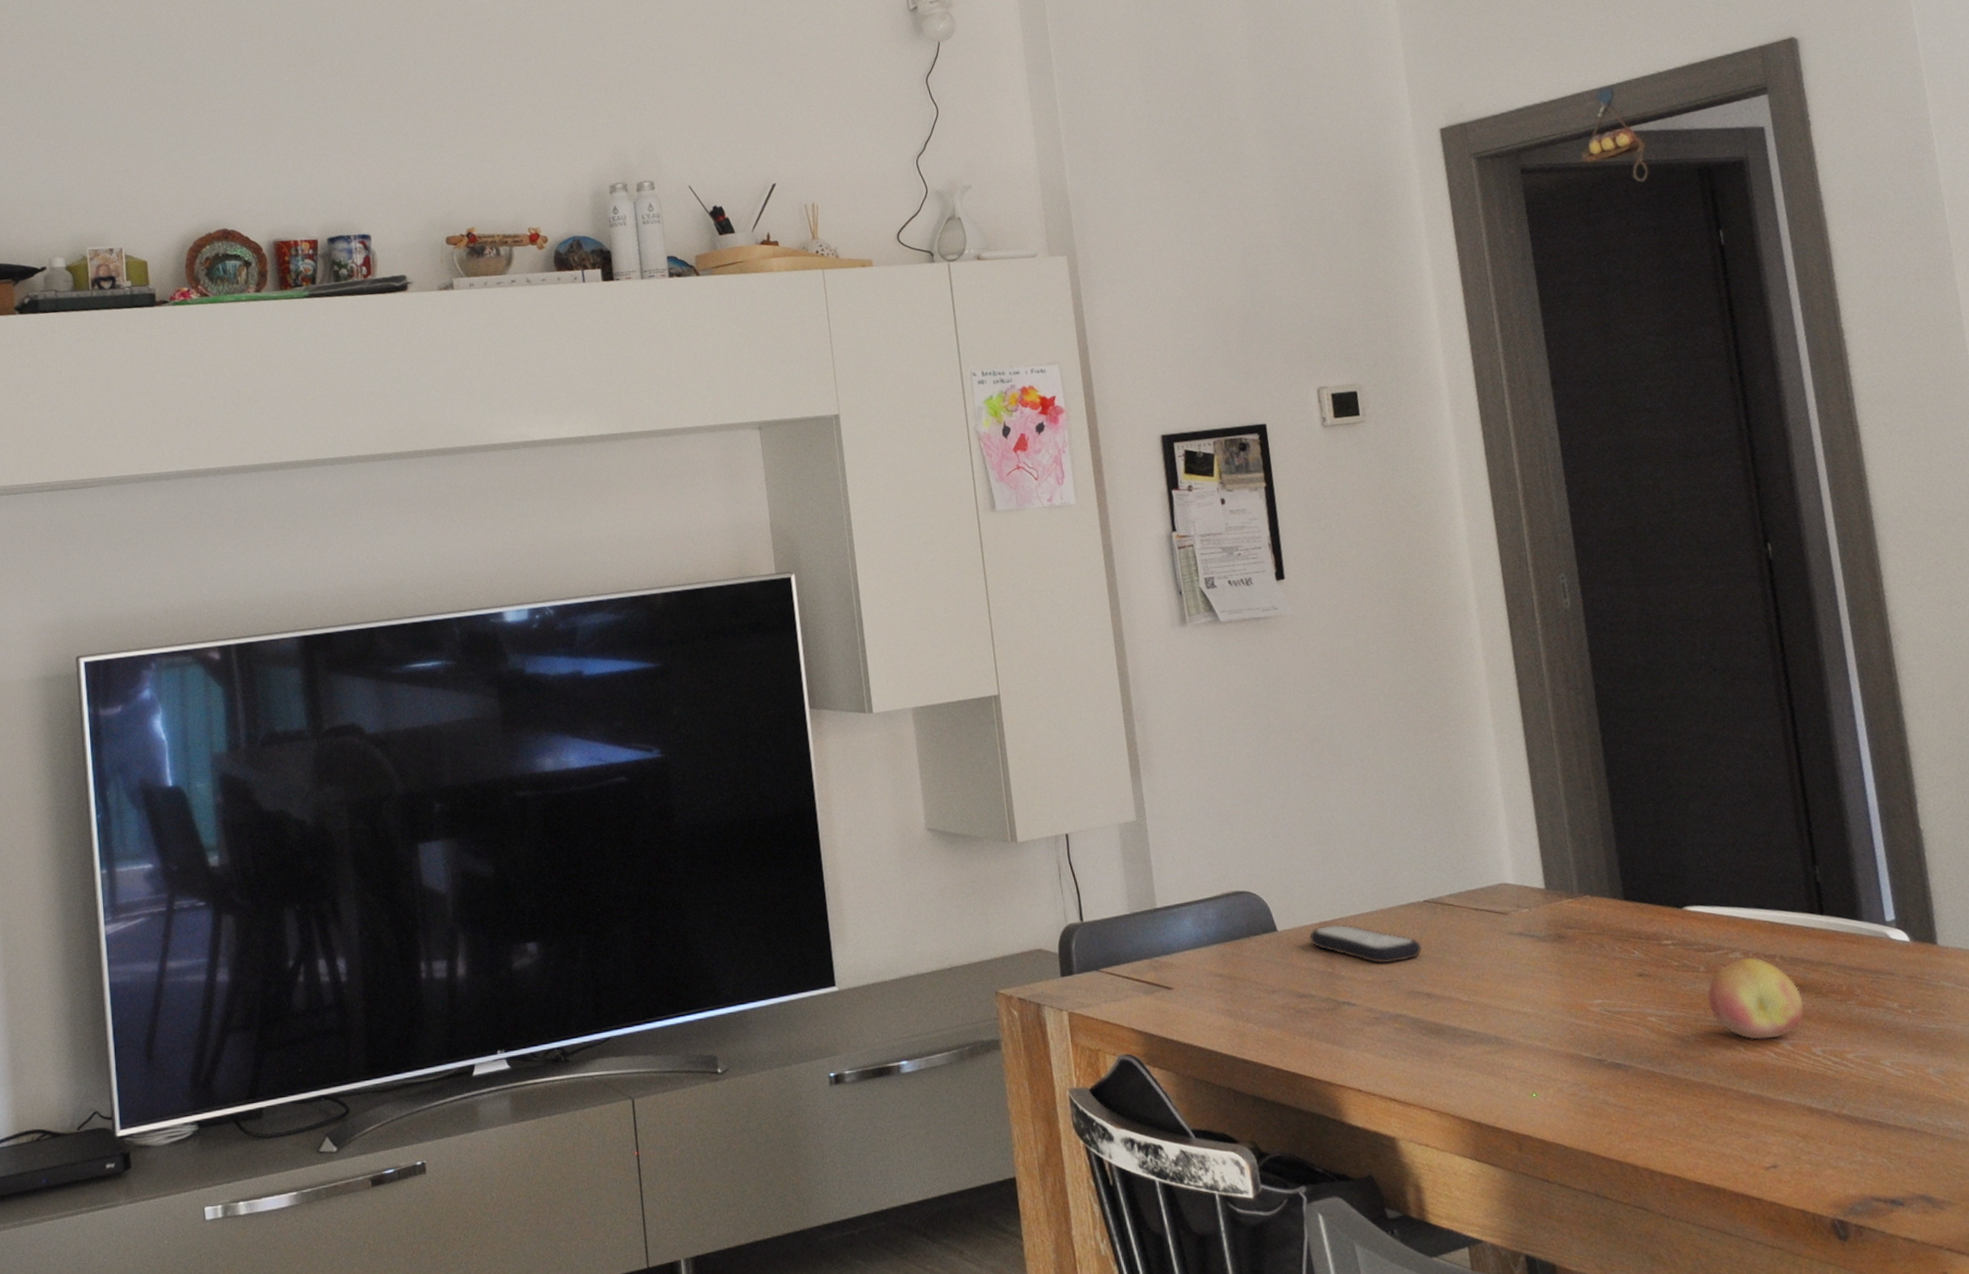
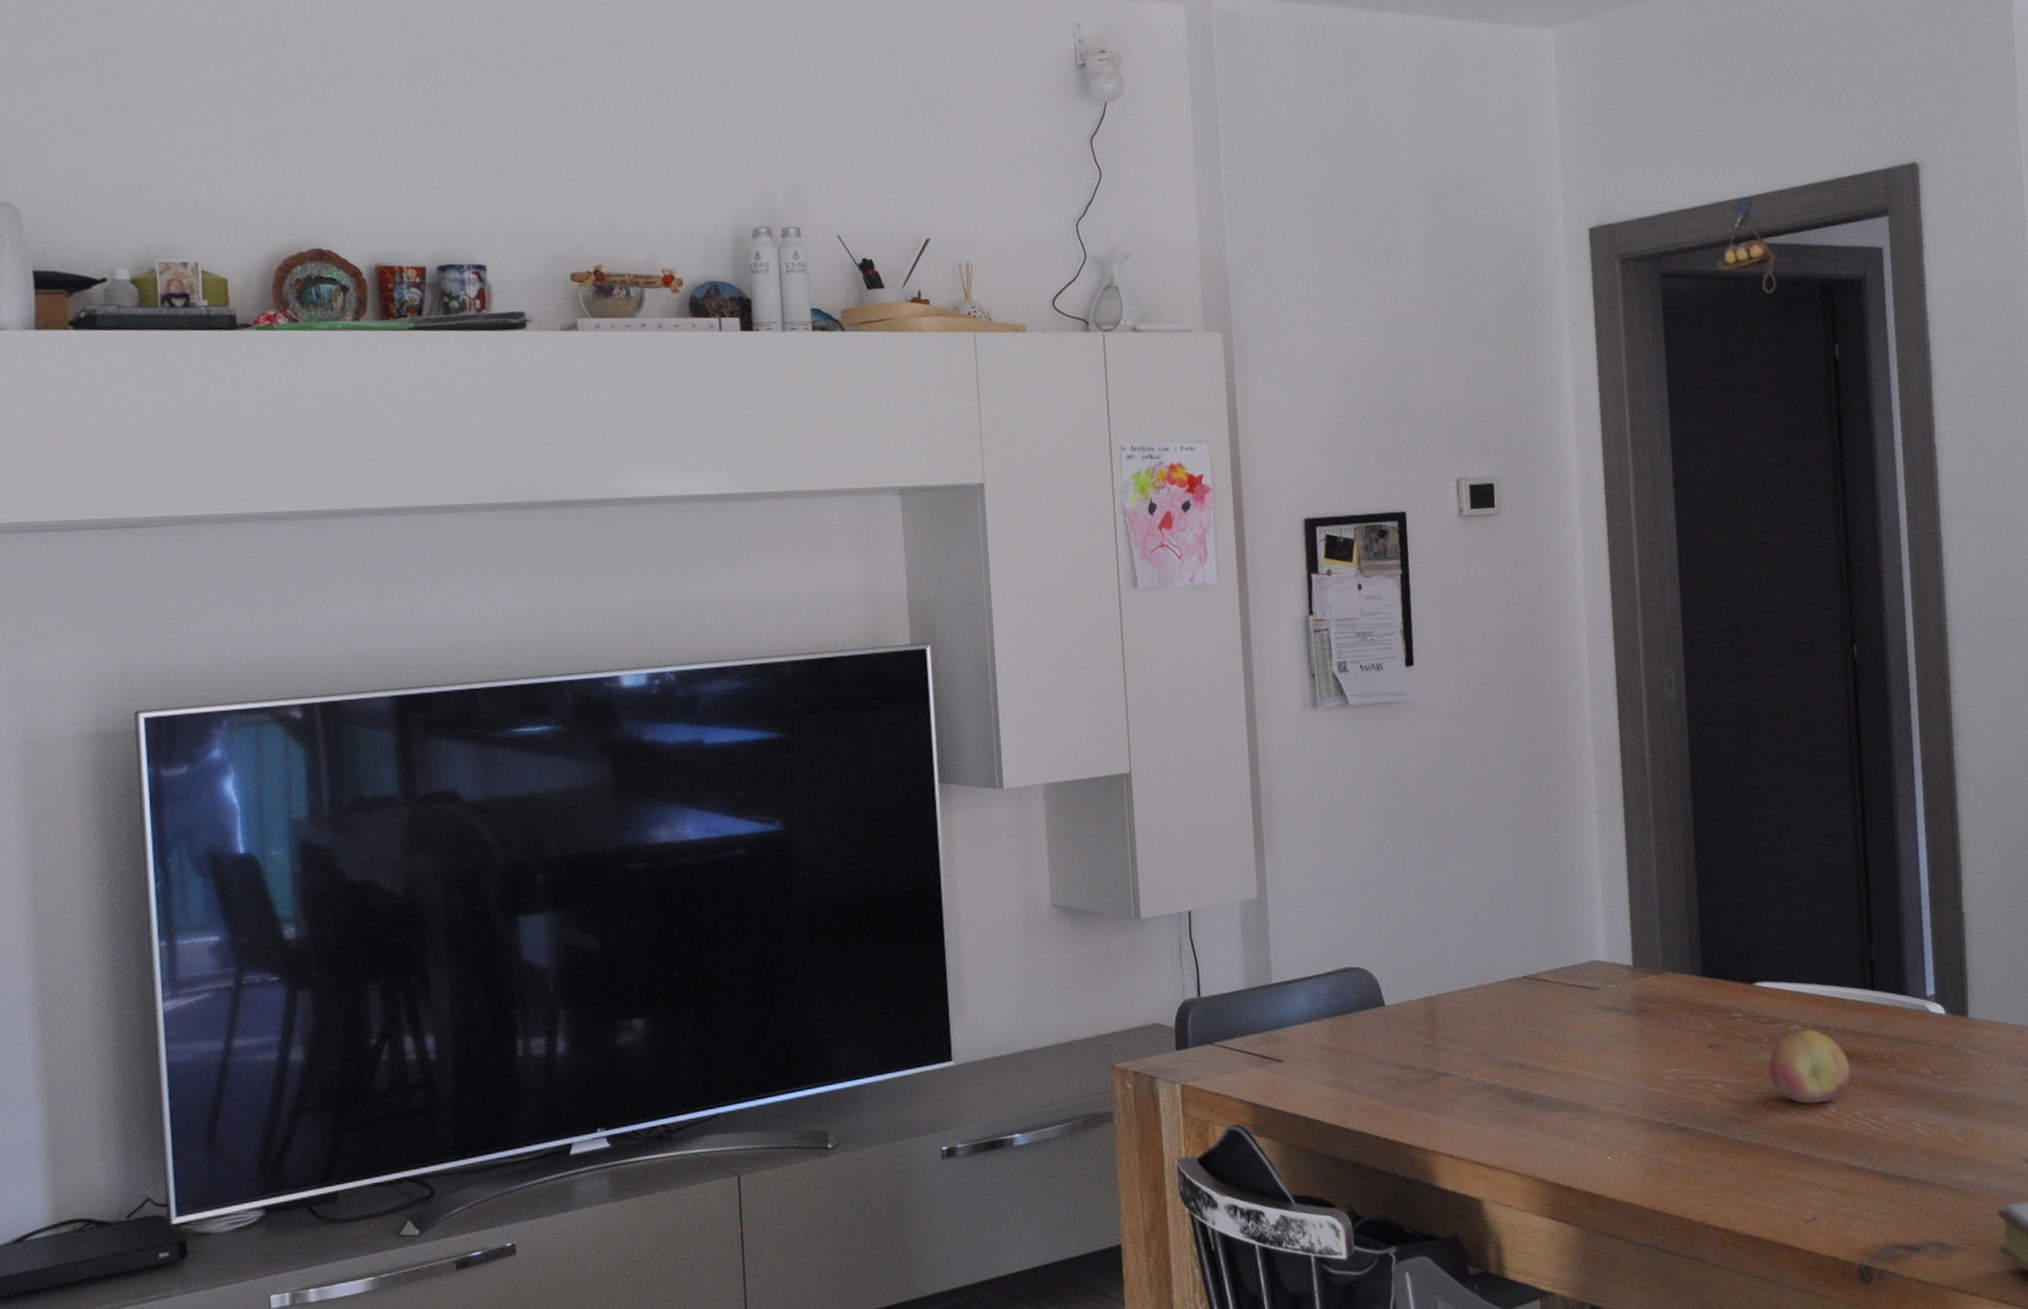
remote control: present [1309,924,1423,964] -> none [1414,999,1518,1037]

